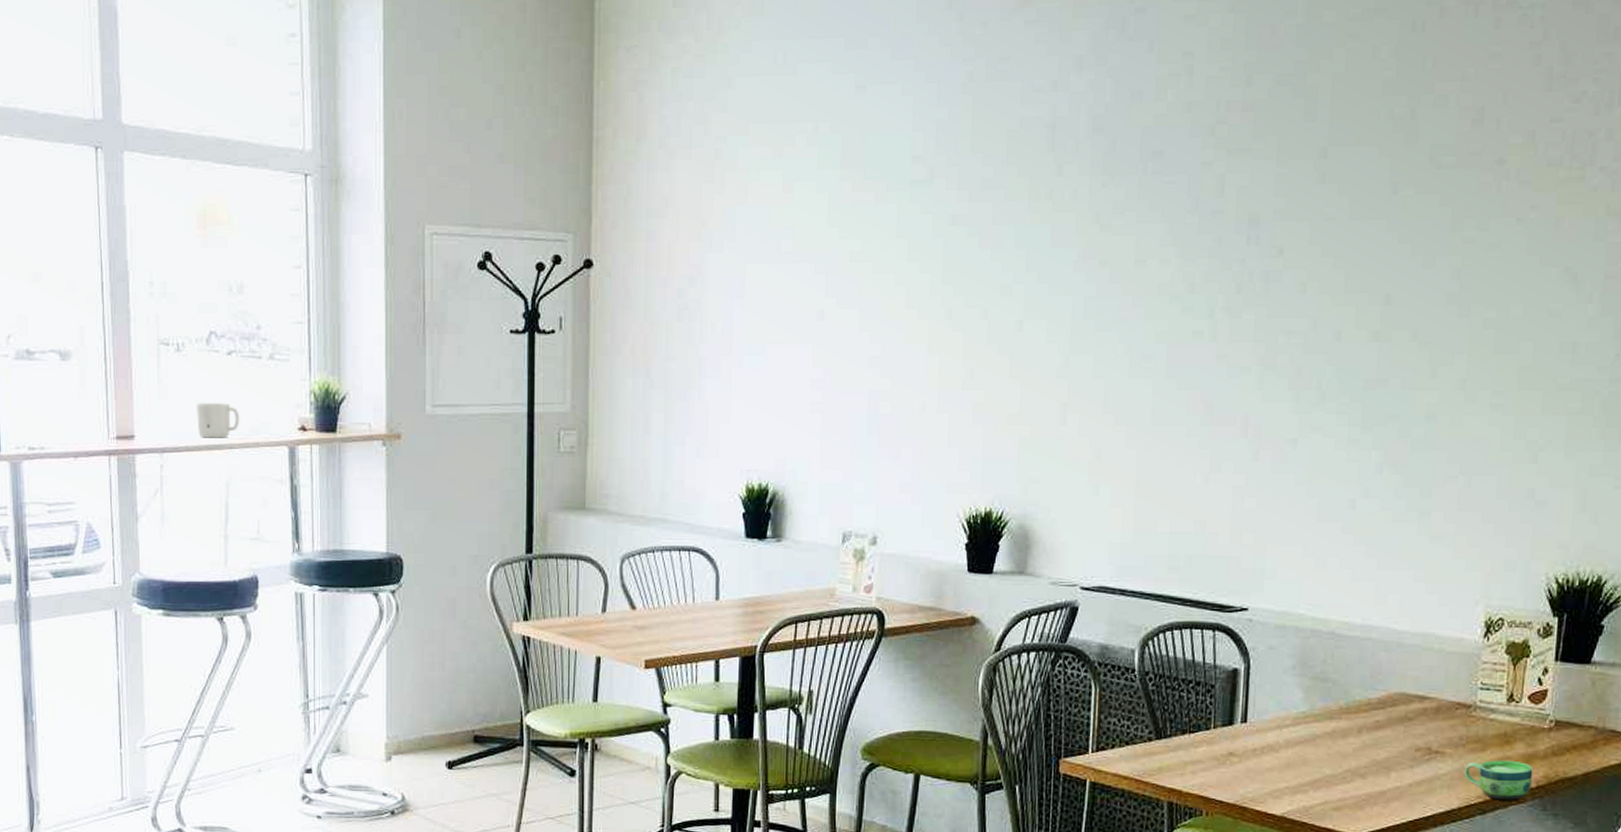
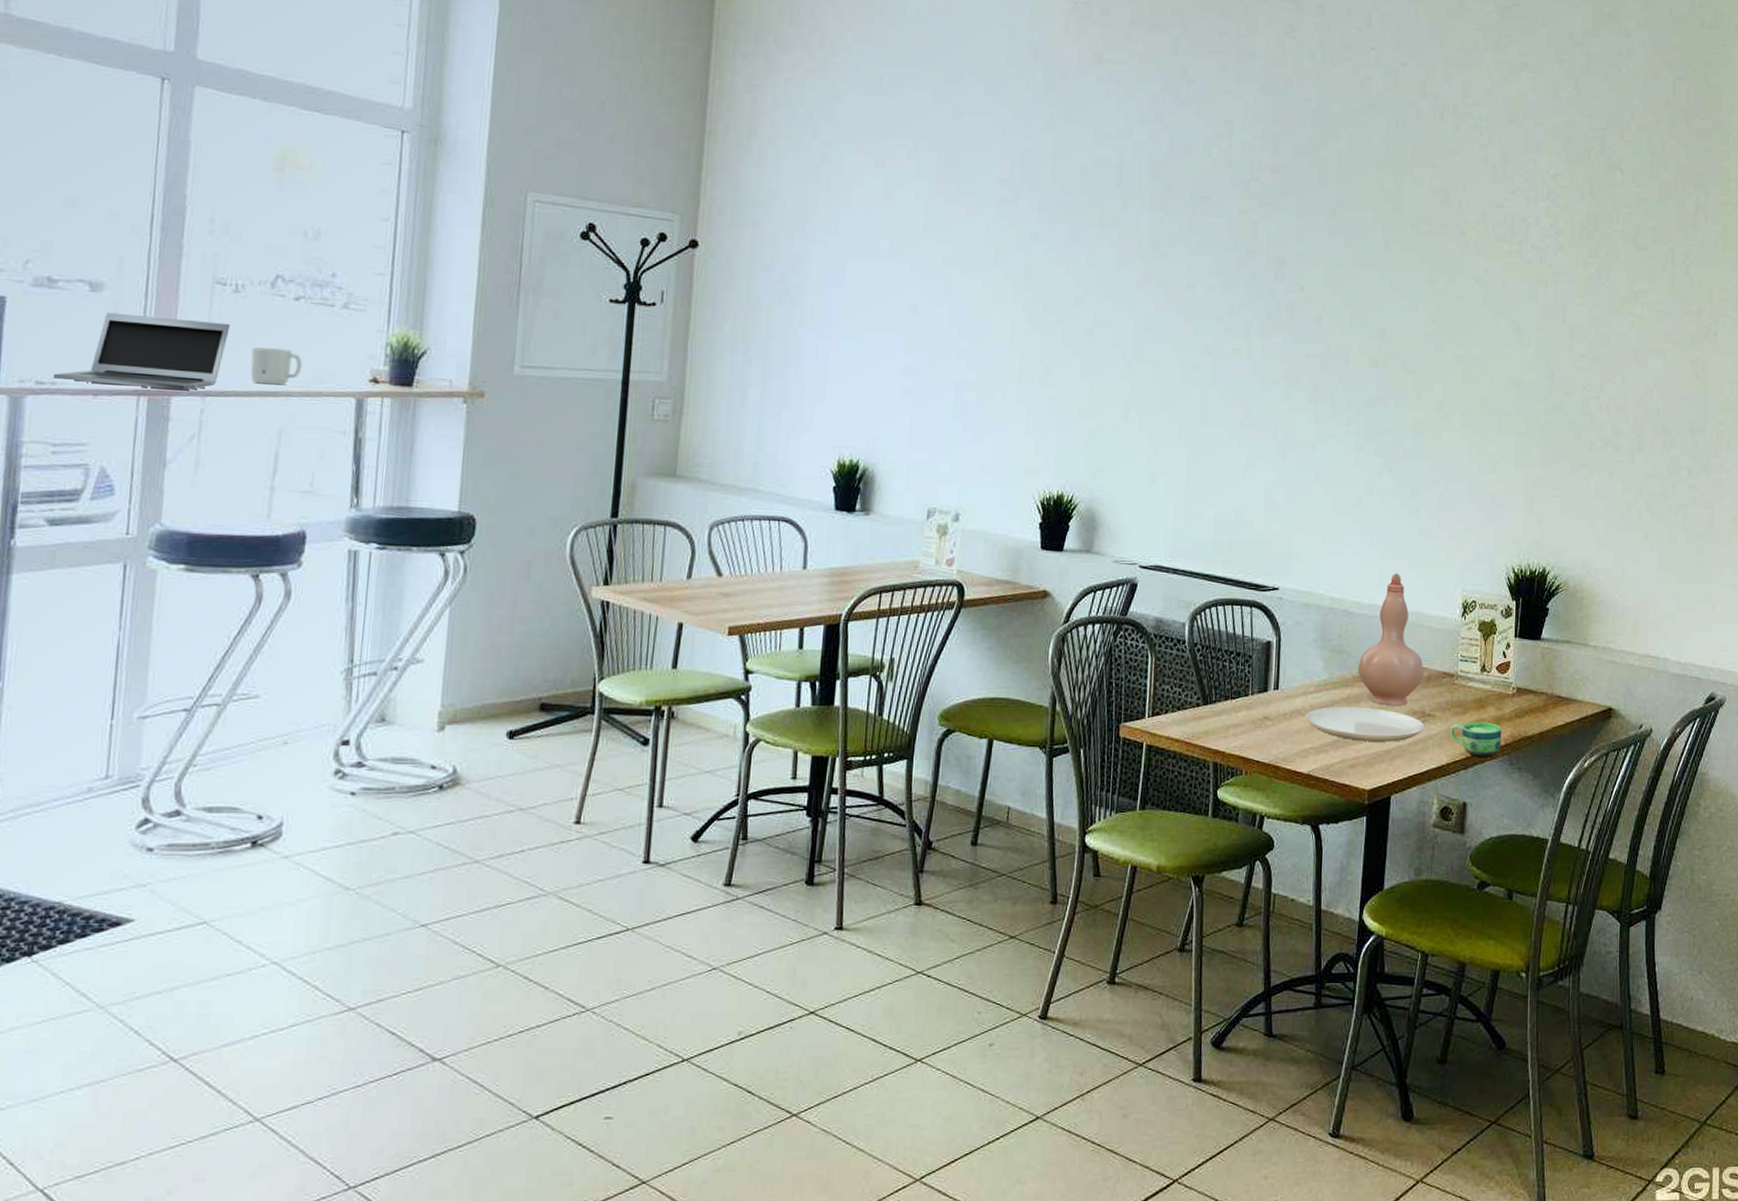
laptop: none [41,379,176,448] -> present [52,312,230,391]
plate: none [1280,741,1431,782] -> present [1306,706,1425,742]
vase: none [1346,588,1432,742] -> present [1358,573,1424,706]

